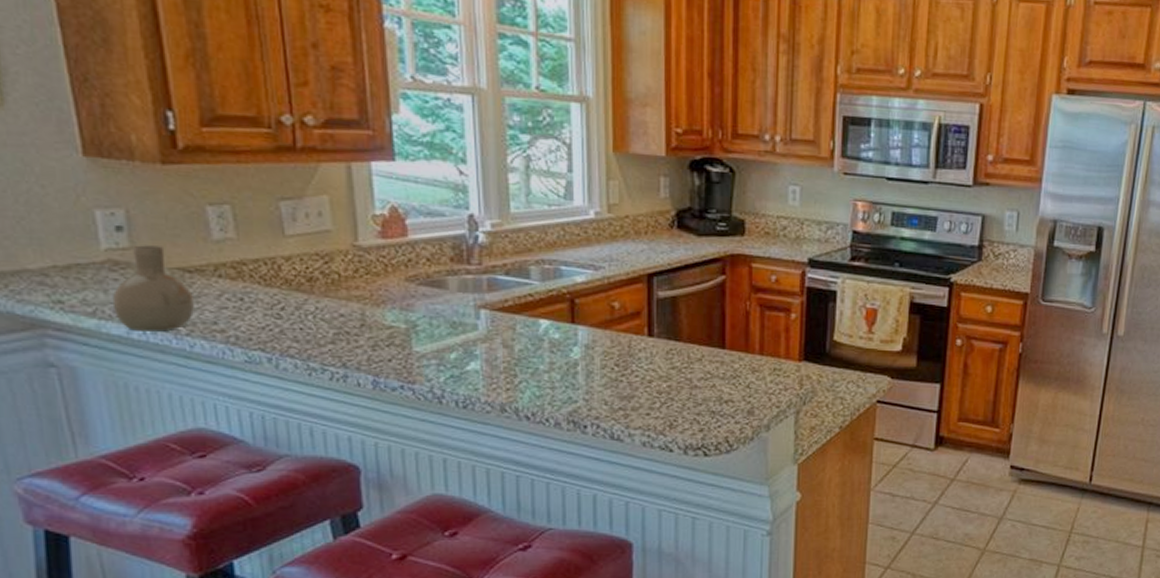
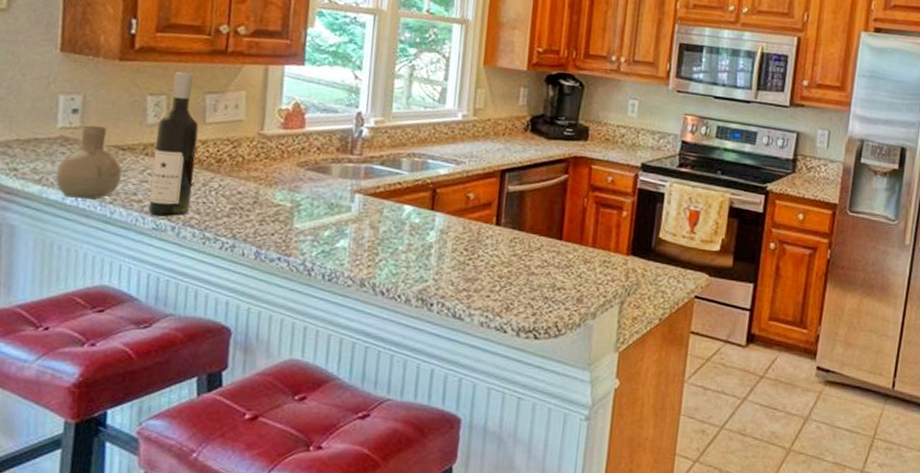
bottle: none [227,174,286,348] -> present [148,71,199,217]

